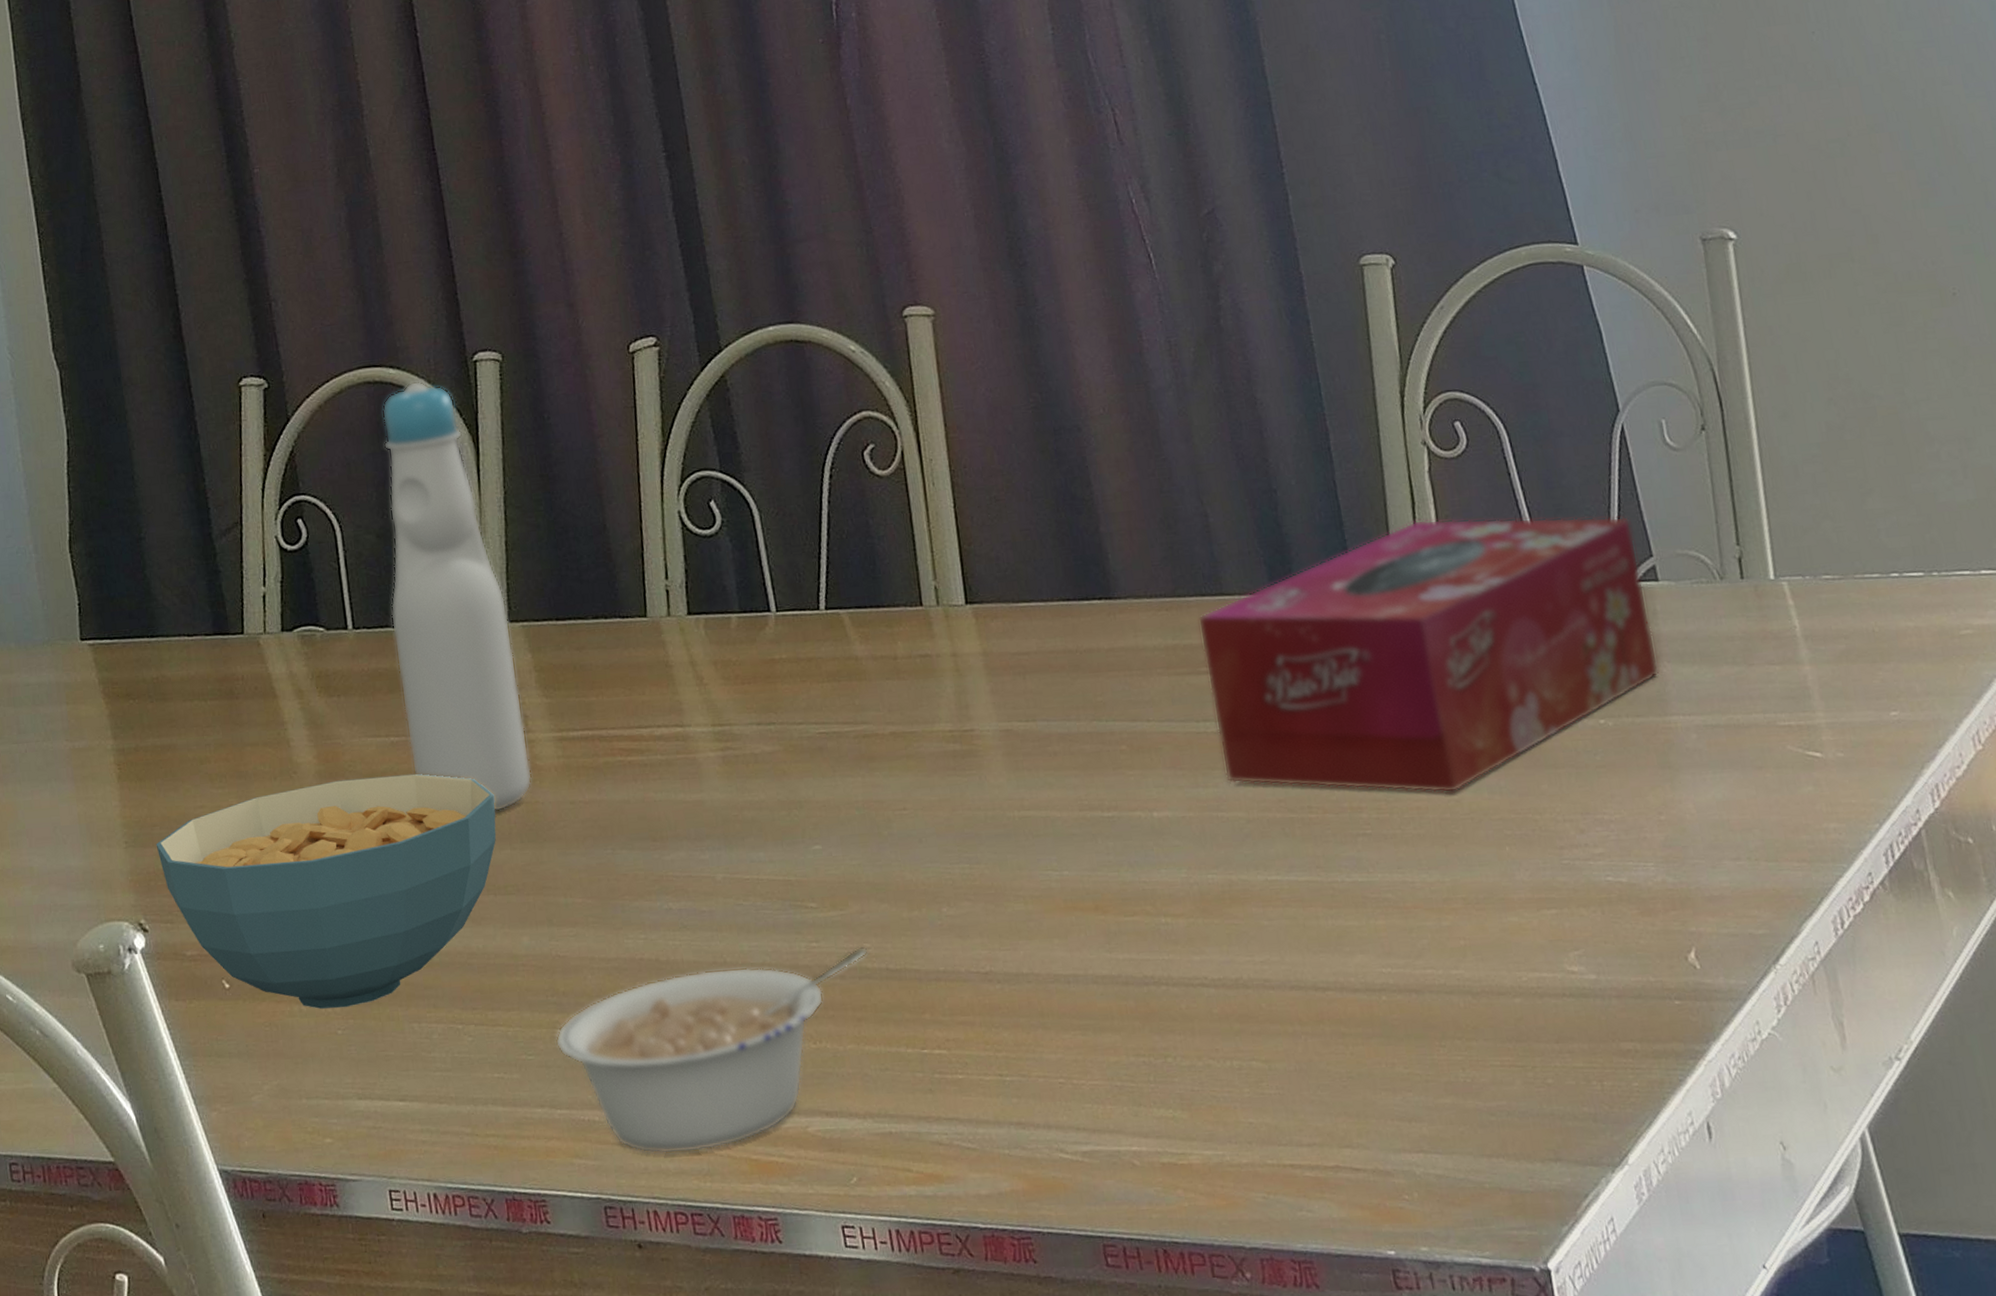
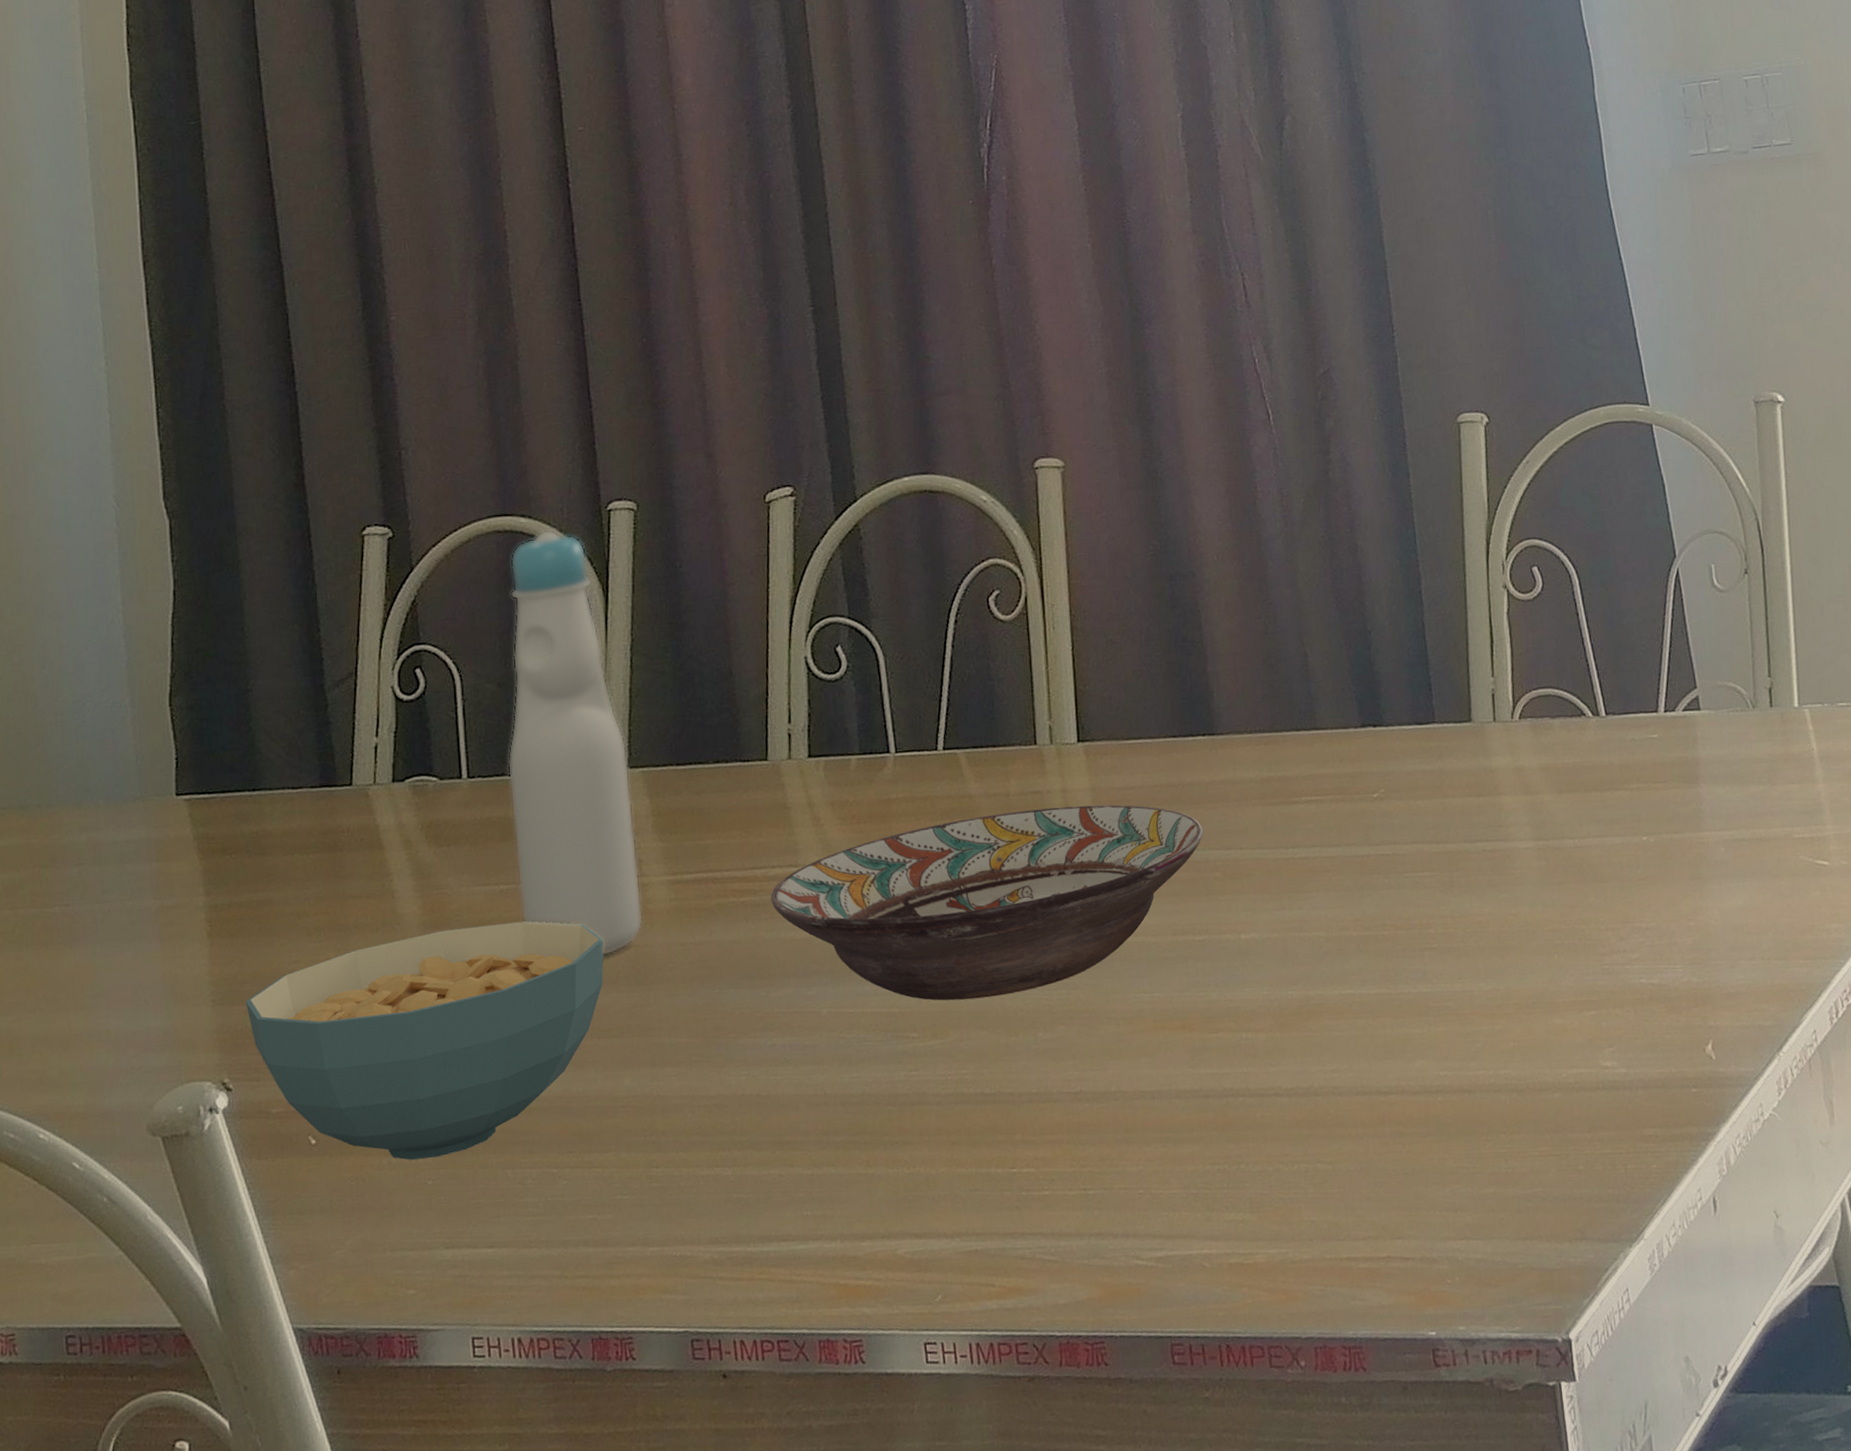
legume: present [555,946,868,1154] -> none [651,1072,965,1285]
decorative bowl: none [658,670,1106,871] -> present [770,804,1203,1001]
tissue box: present [1197,516,1660,794] -> none [1292,652,1697,908]

